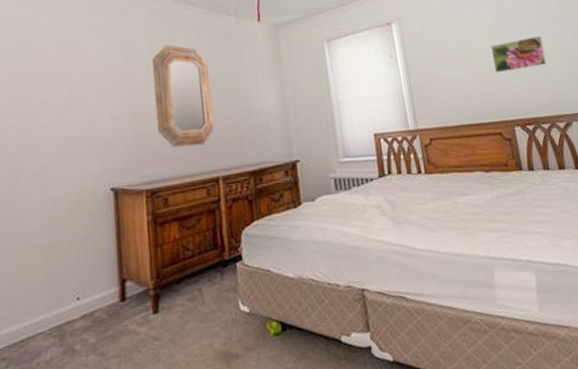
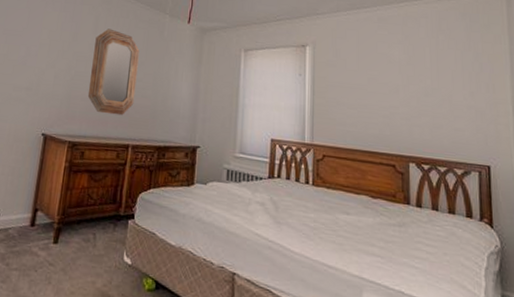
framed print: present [491,35,547,73] -> none [398,83,454,113]

